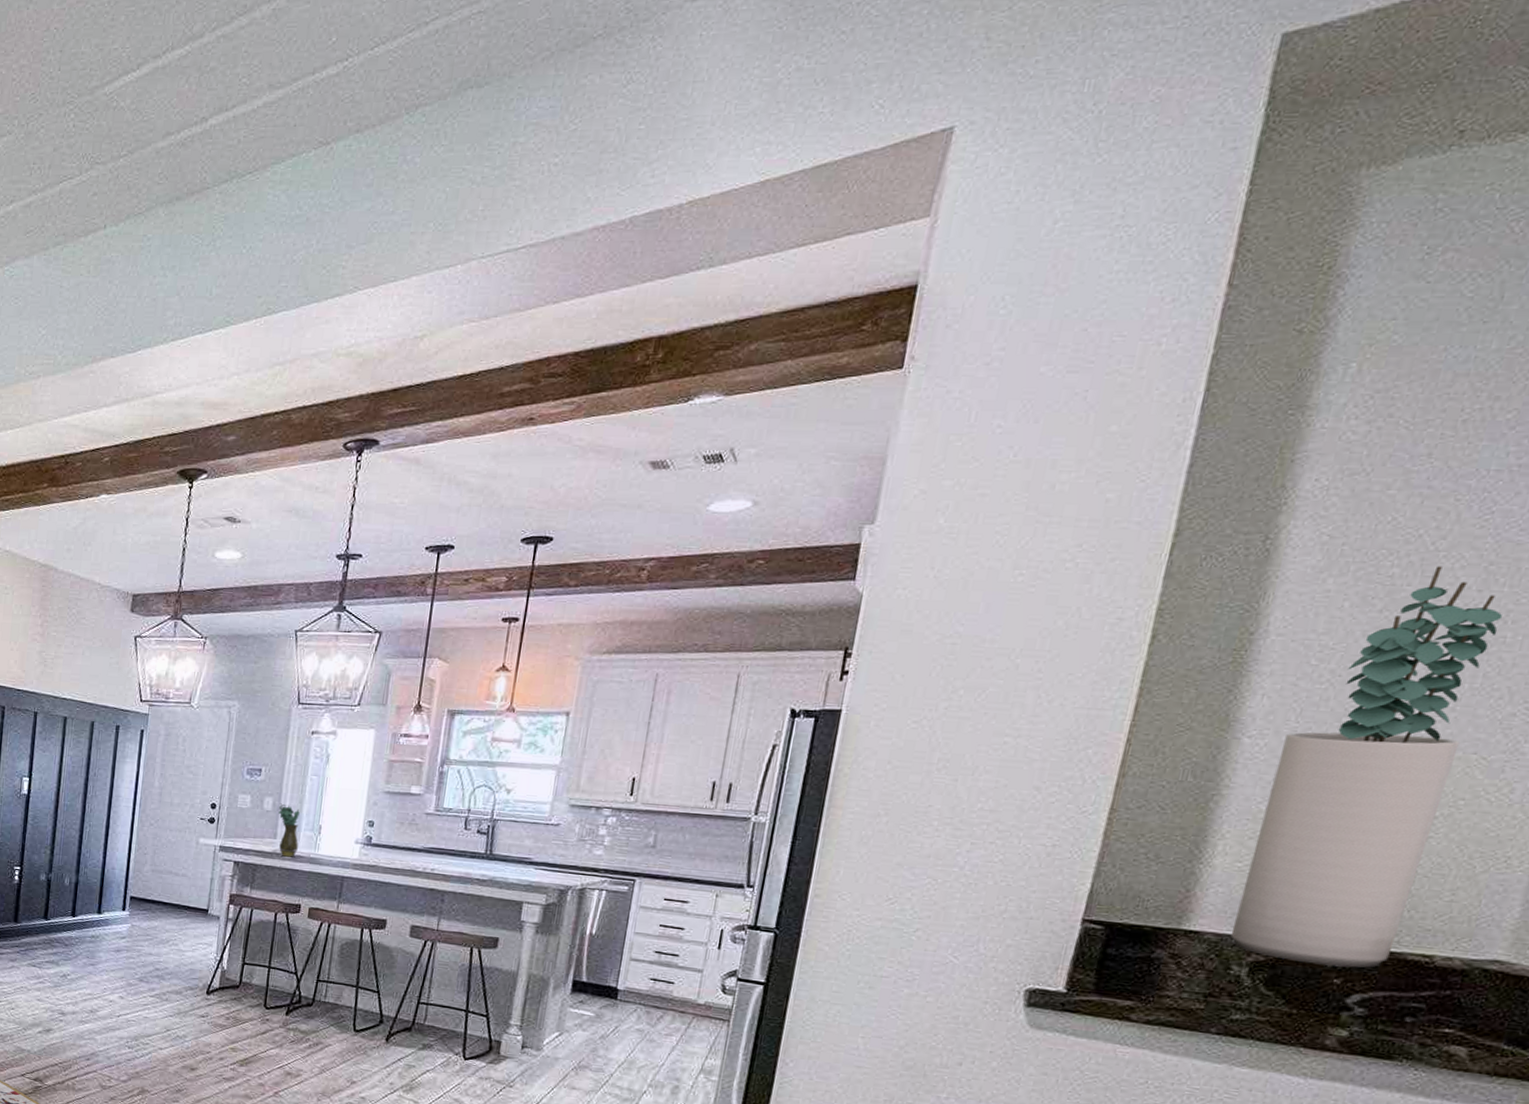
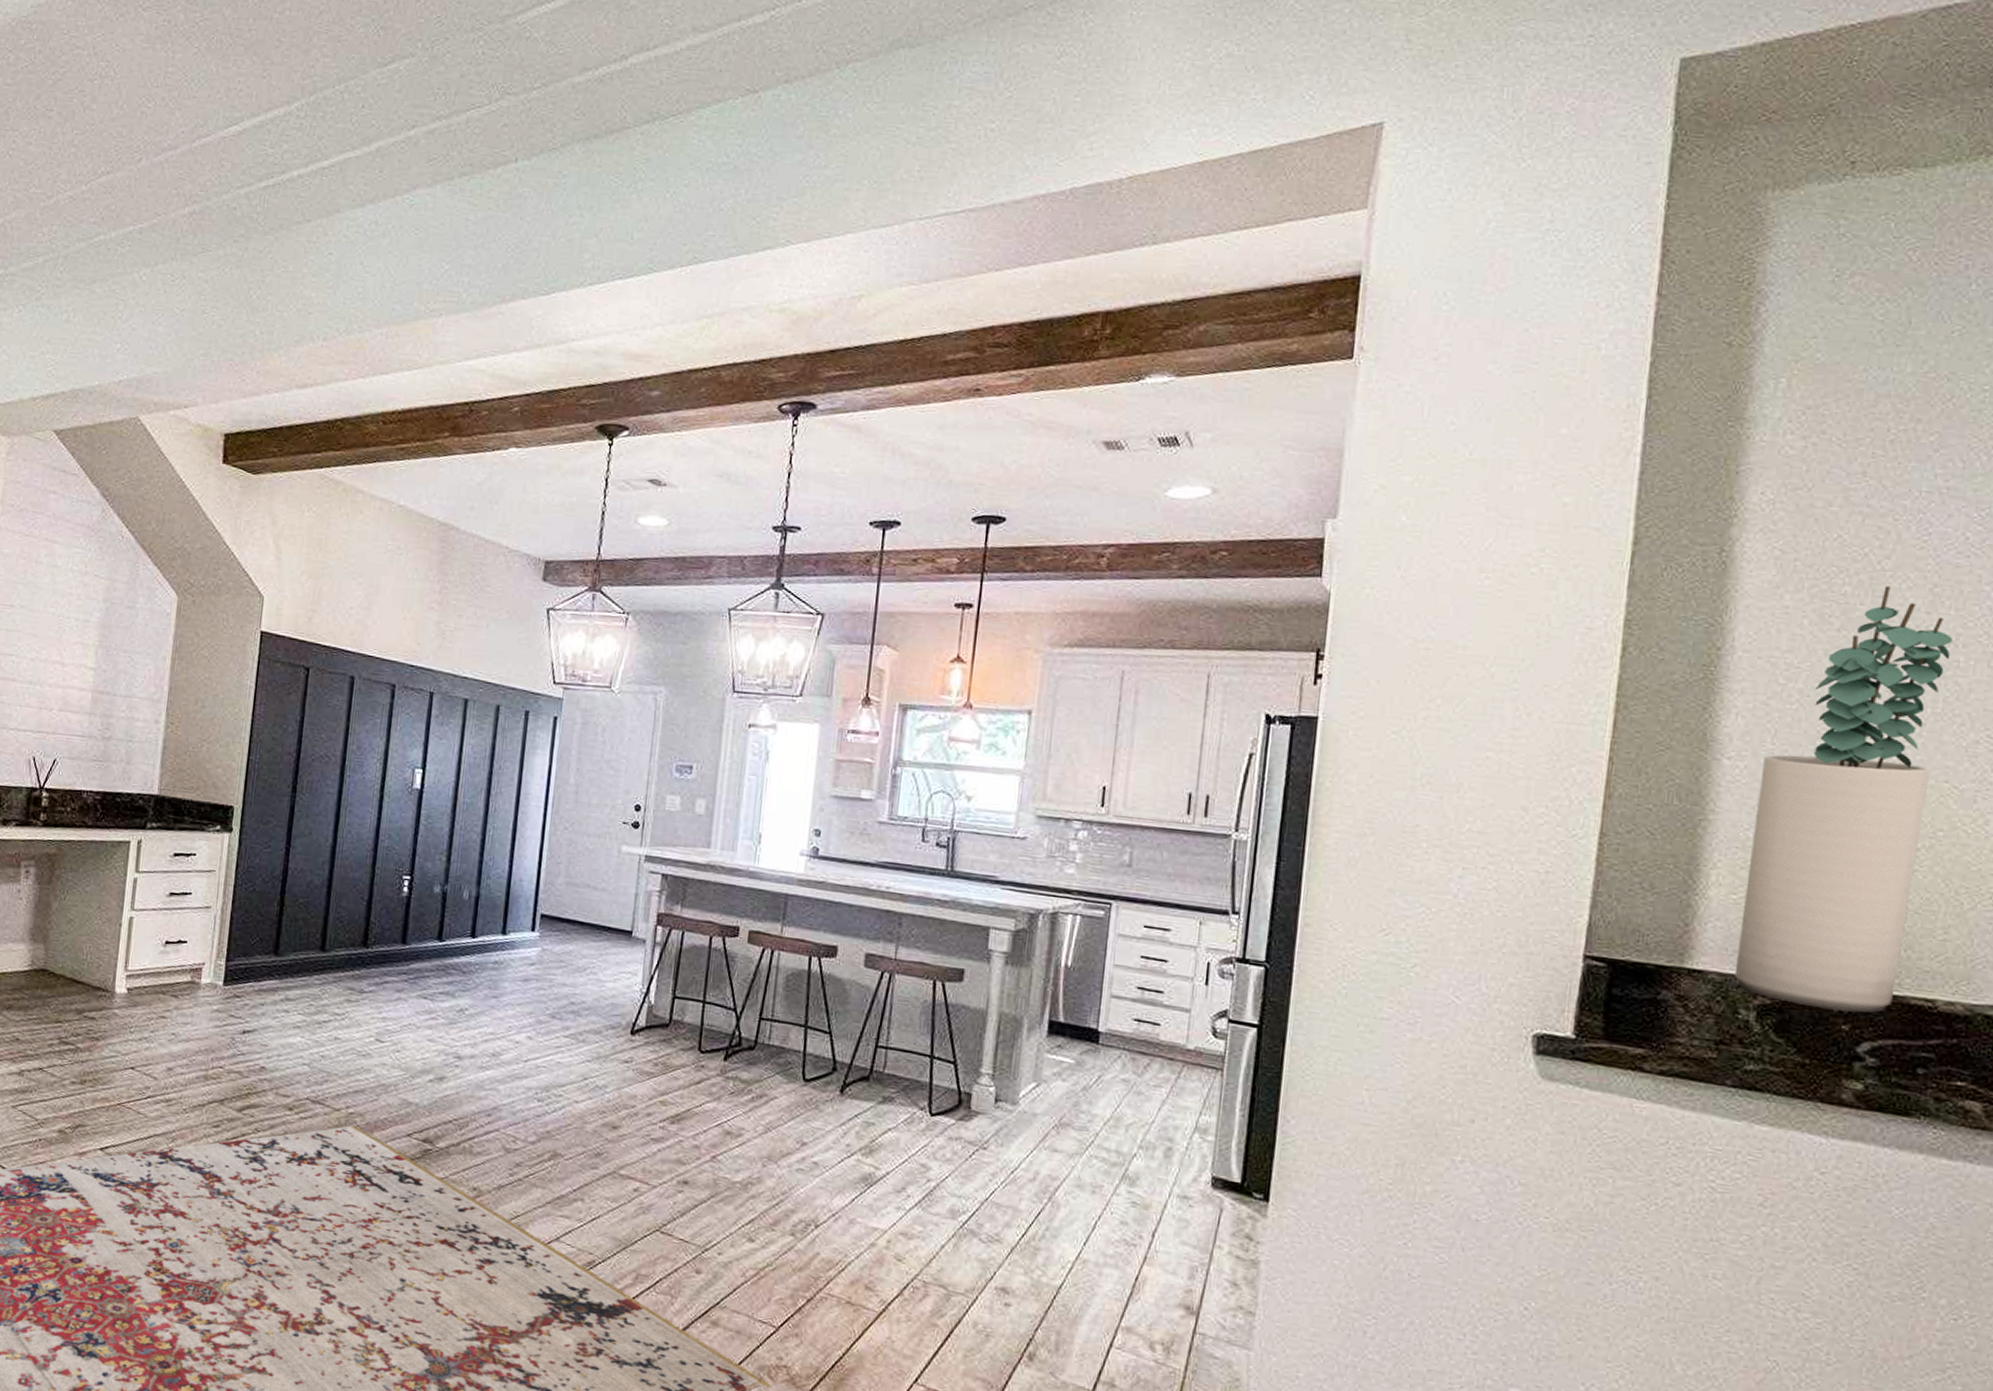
vase: present [278,803,300,857] -> none [712,806,737,871]

